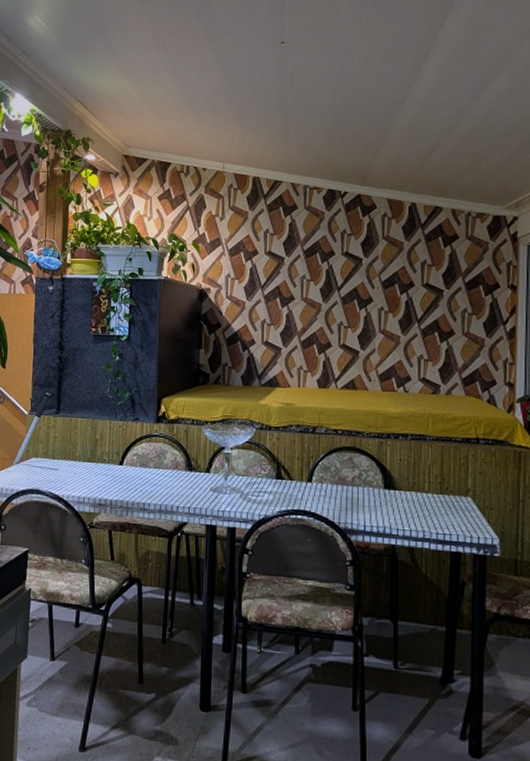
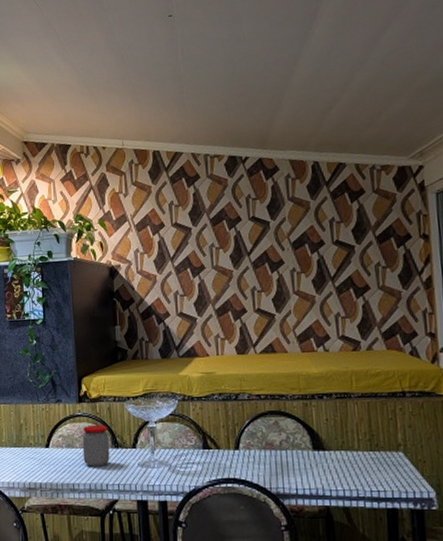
jar: none [156,445,184,489] -> present [82,424,110,467]

